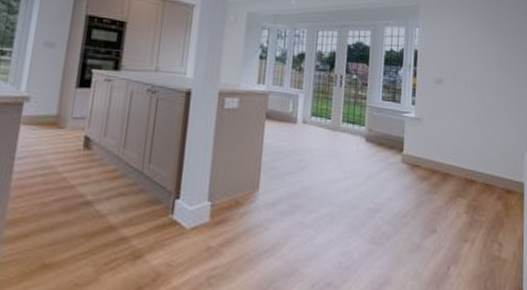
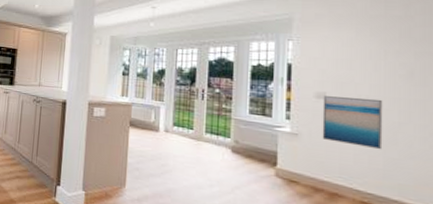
wall art: none [439,81,482,130] -> present [322,96,383,150]

